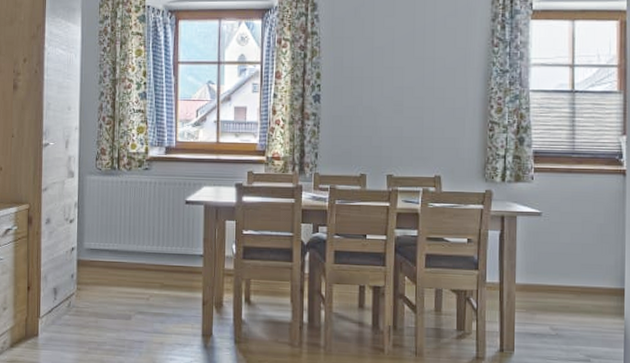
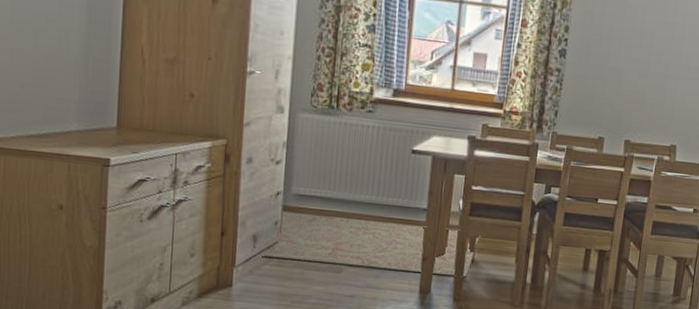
rug: none [64,264,255,320] -> present [264,210,481,278]

